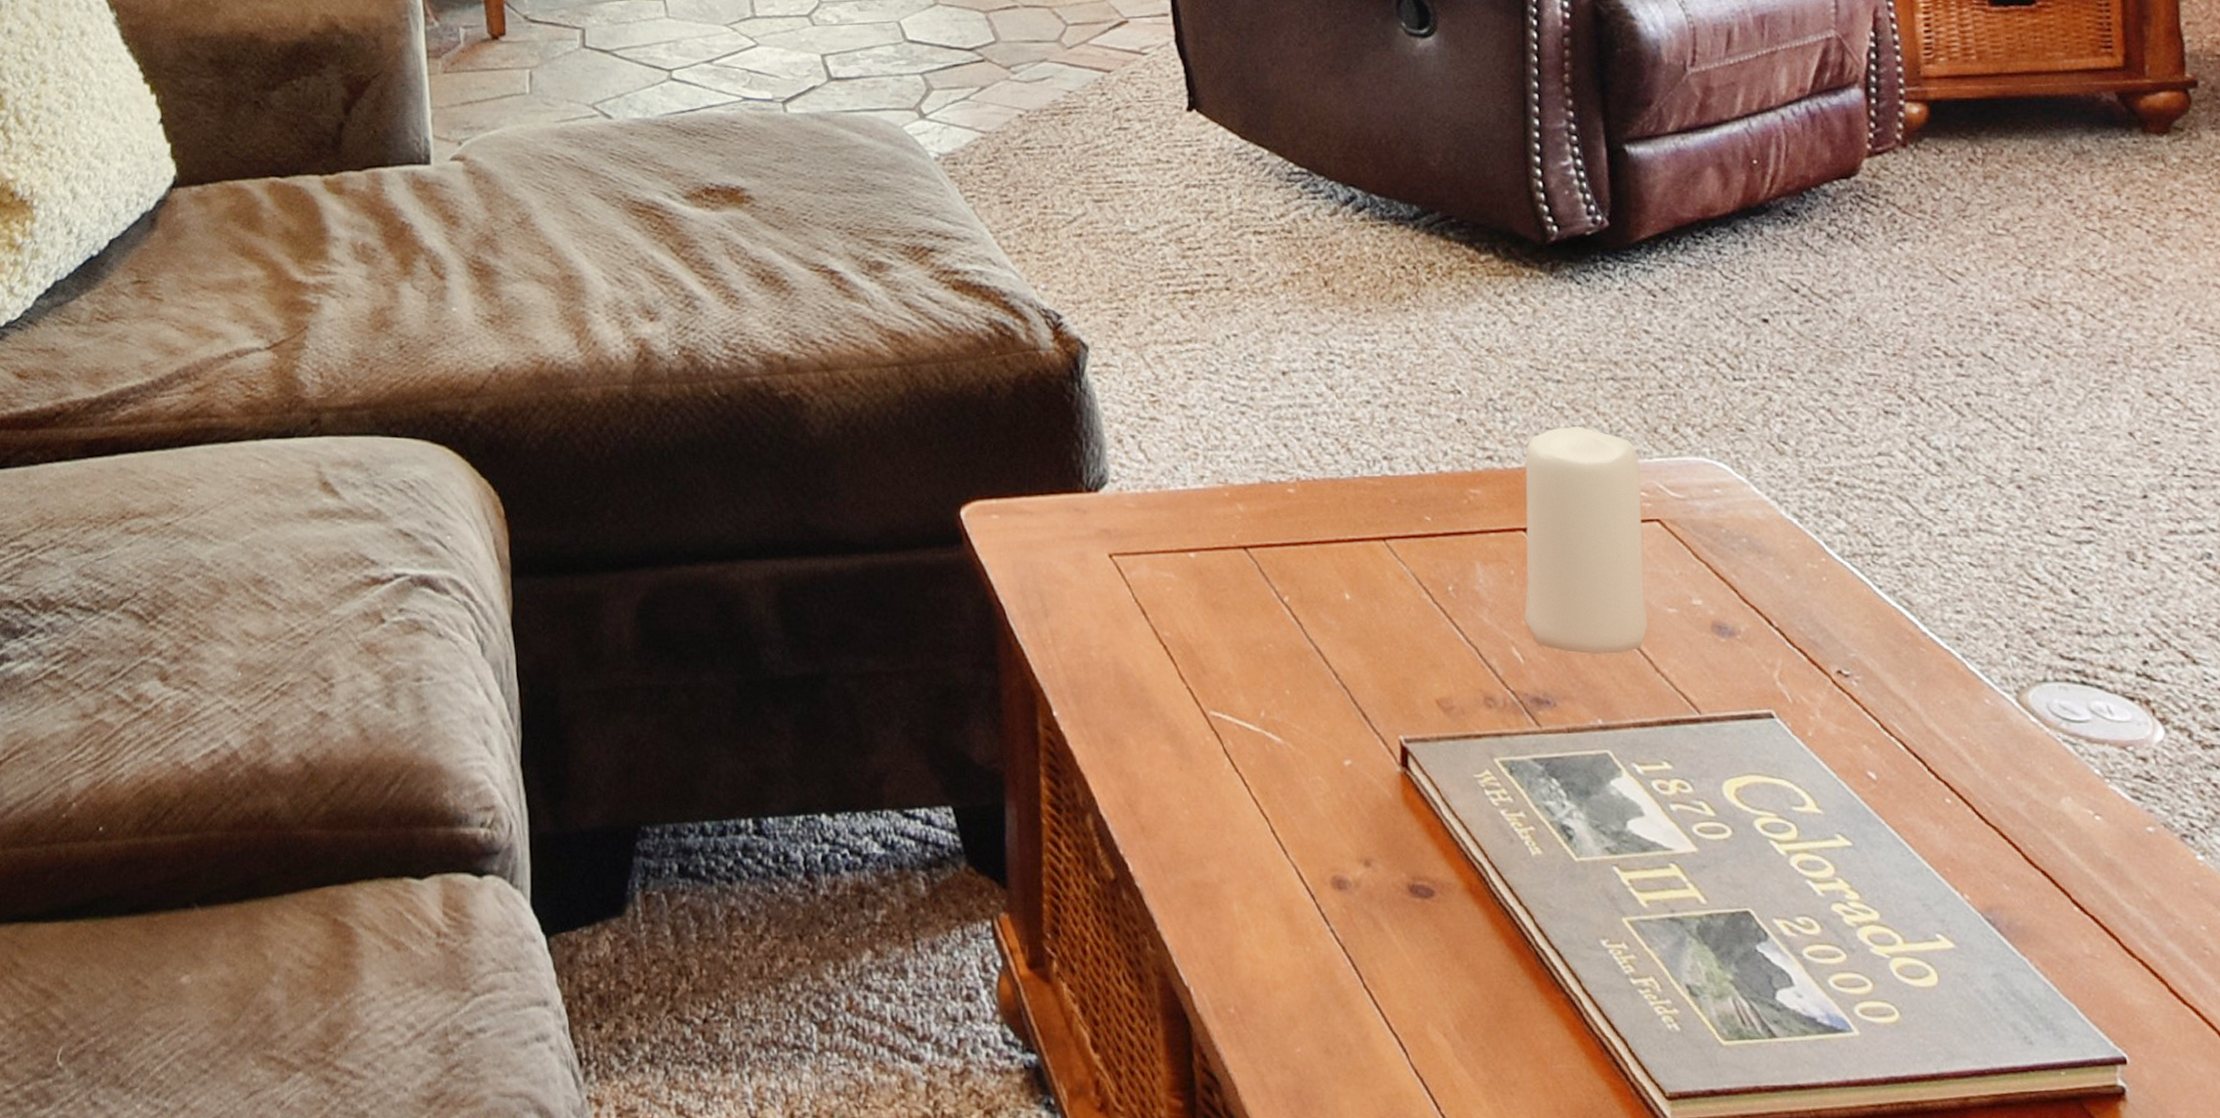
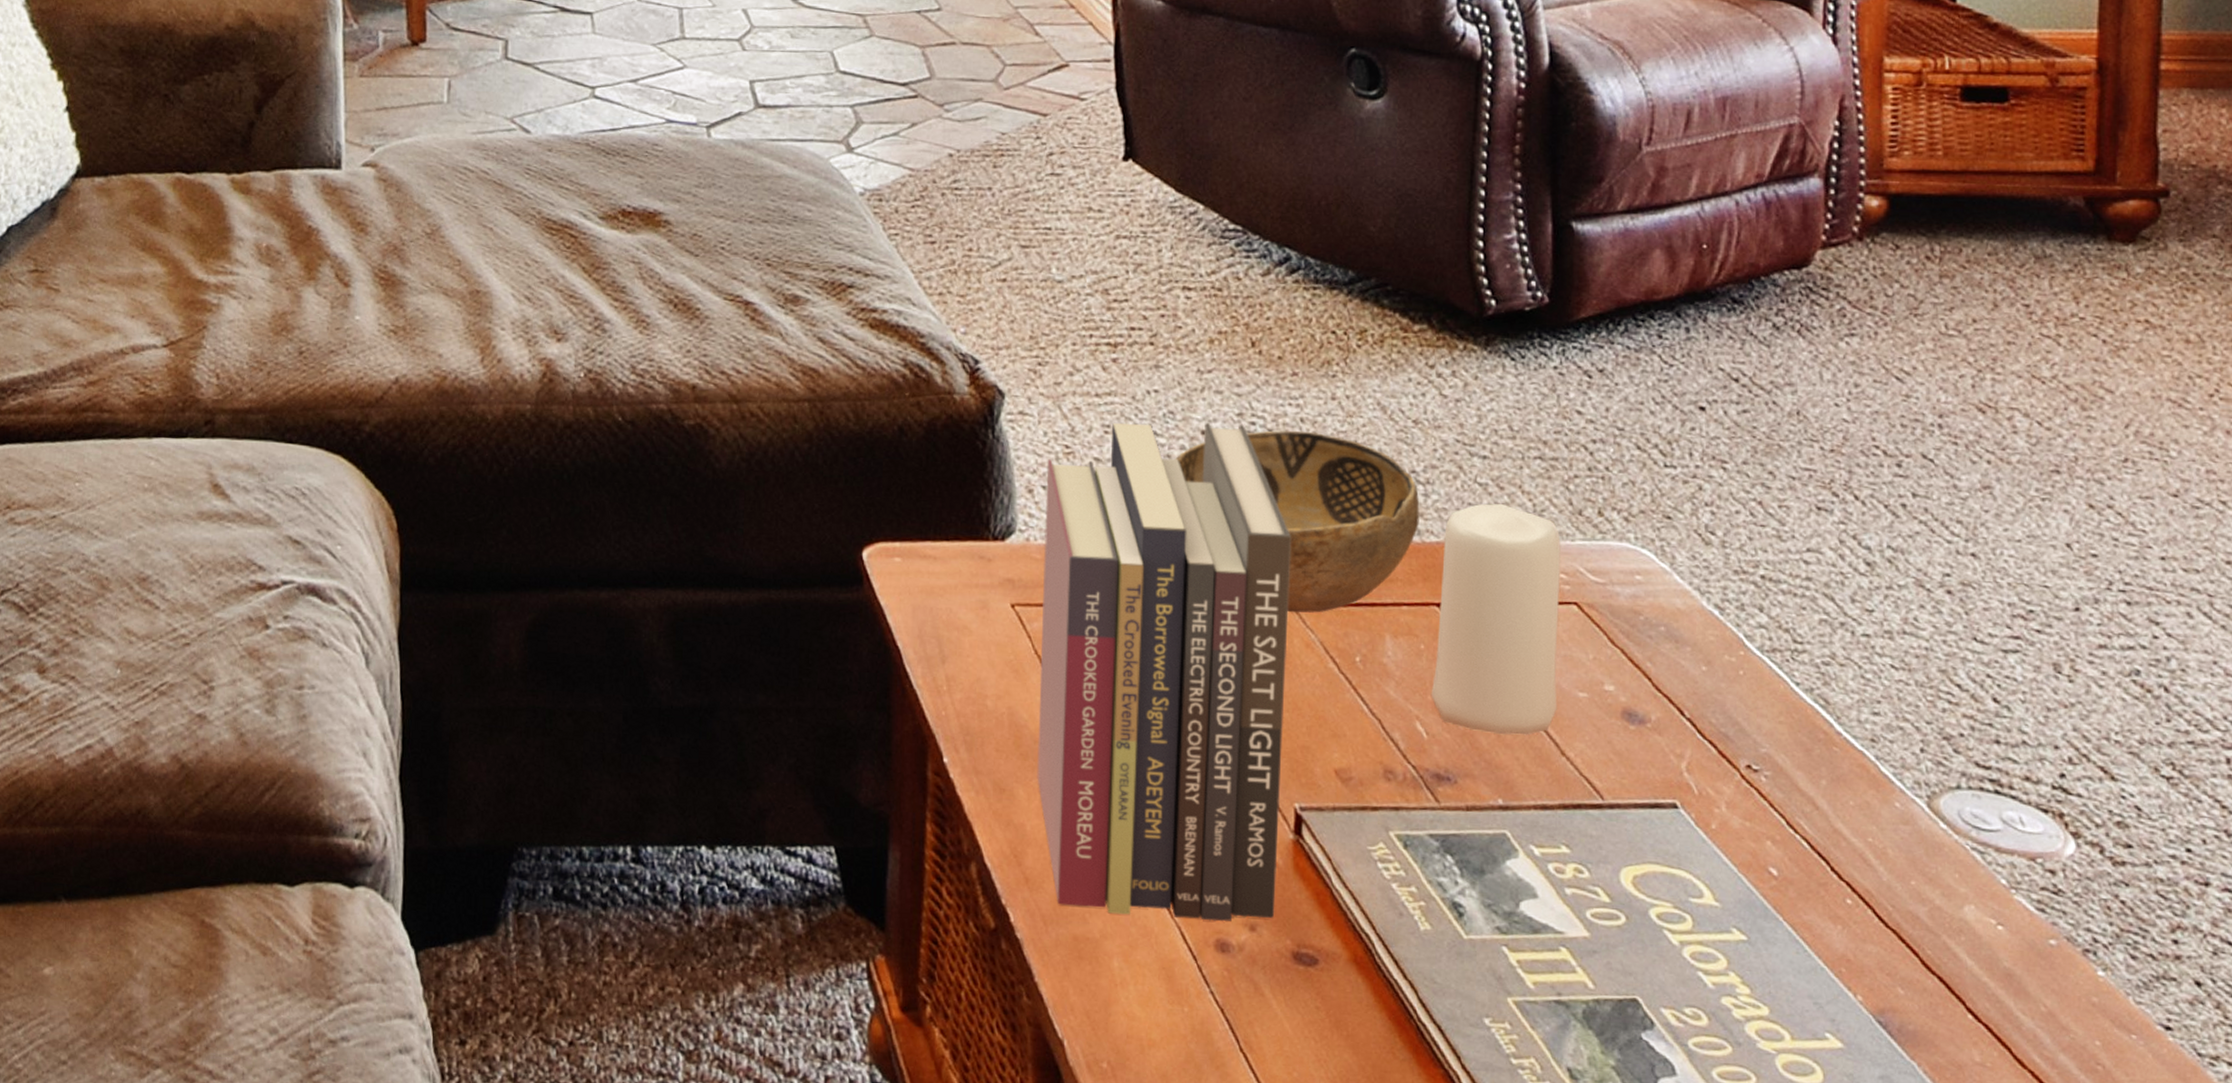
books: none [1134,362,1388,858] -> present [1037,422,1292,921]
decorative bowl: none [1258,366,1500,546] -> present [1175,430,1420,613]

